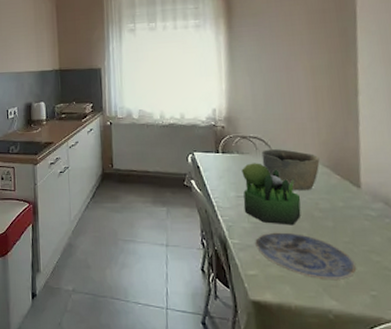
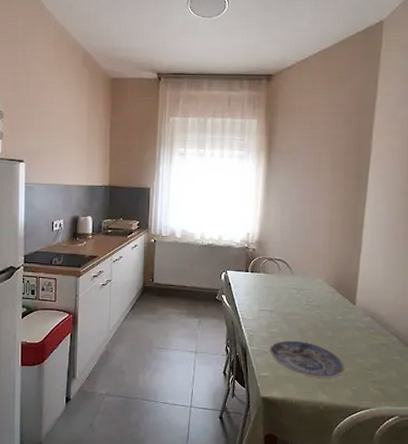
plant: present [241,163,301,226] -> none [264,282,309,335]
bowl: present [261,149,320,191] -> none [283,271,328,306]

